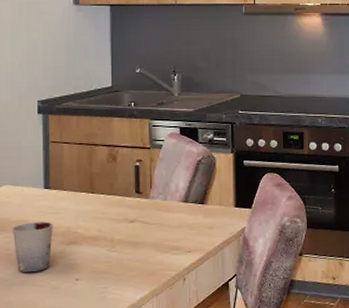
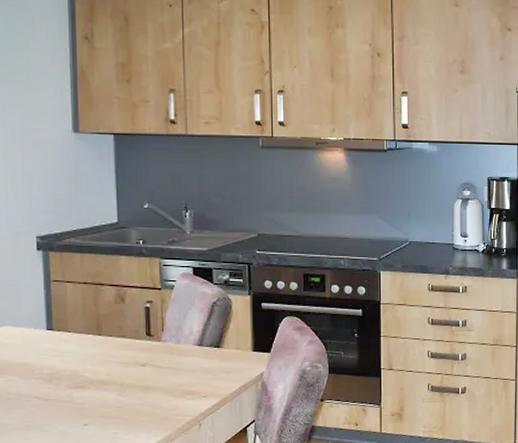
cup: present [12,222,53,273] -> none [13,365,58,418]

